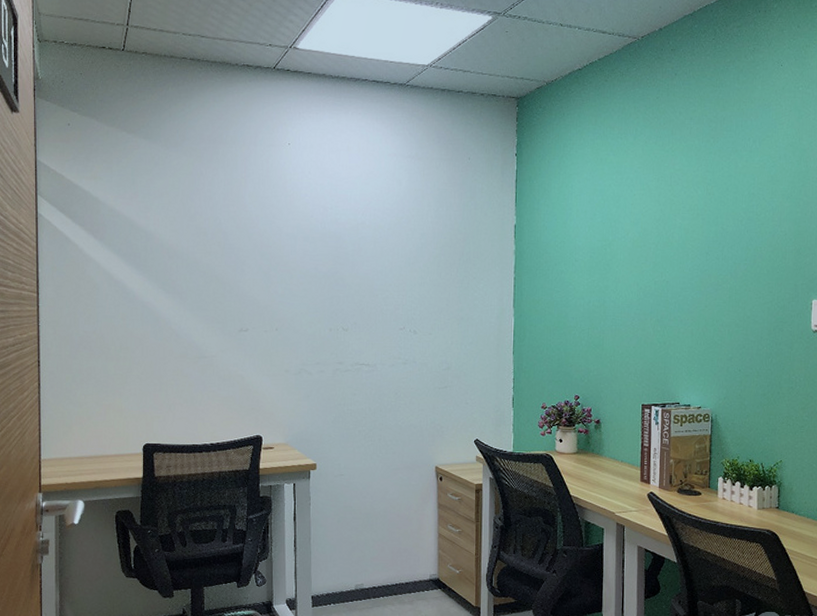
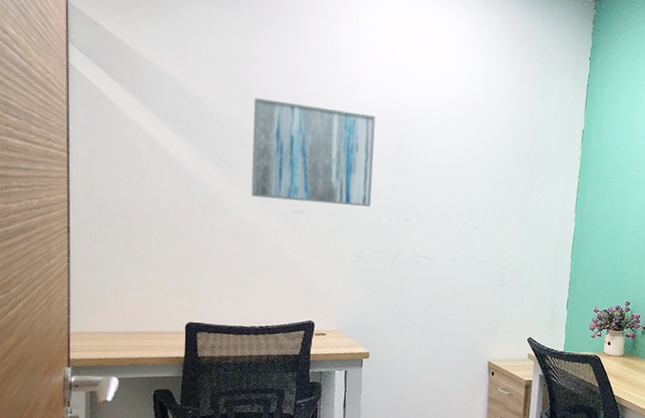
wall art: none [198,227,311,320] -> present [251,98,376,207]

